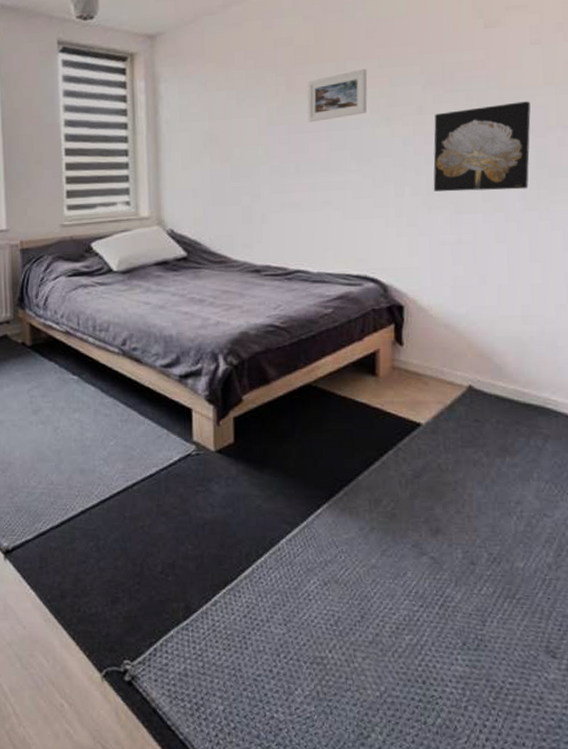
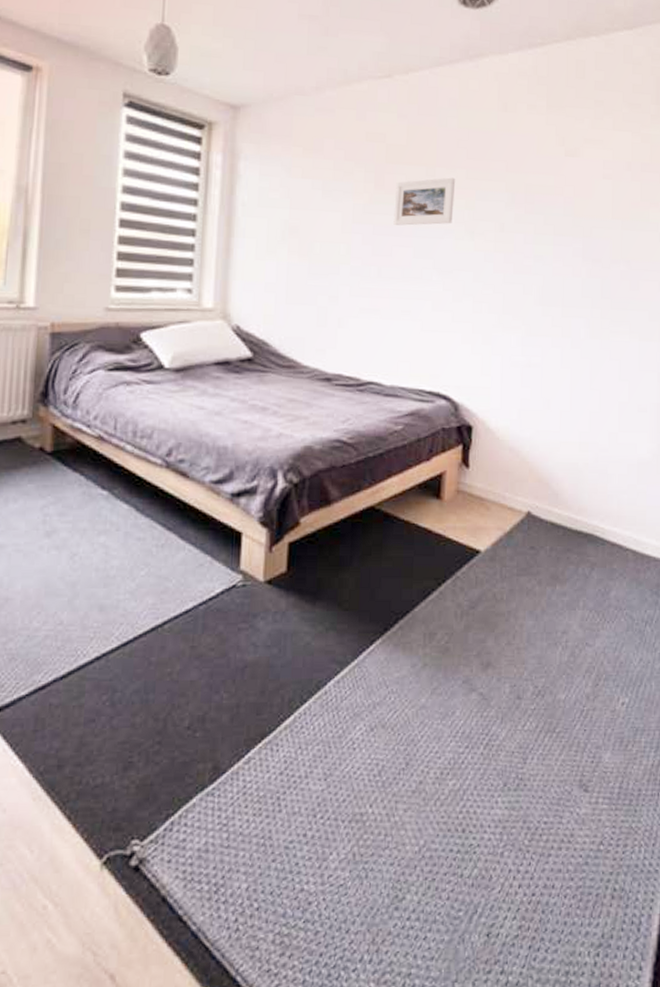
wall art: present [433,101,531,192] -> none [509,231,599,318]

